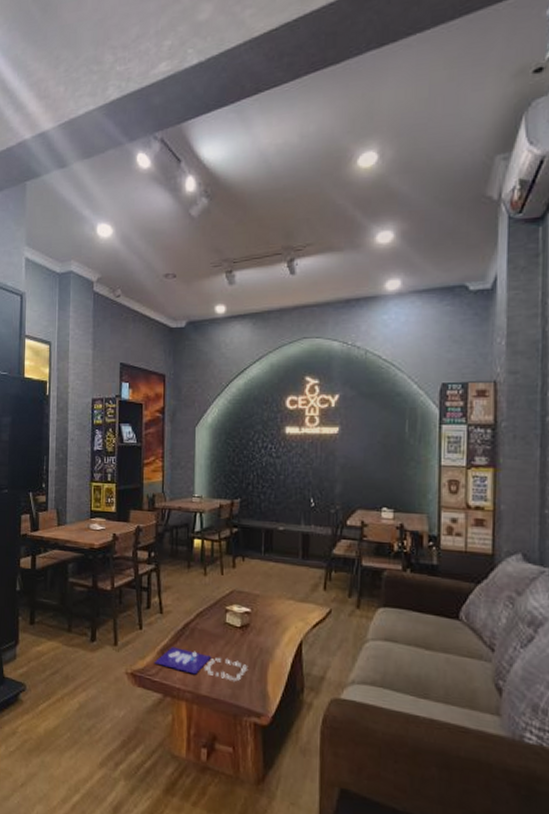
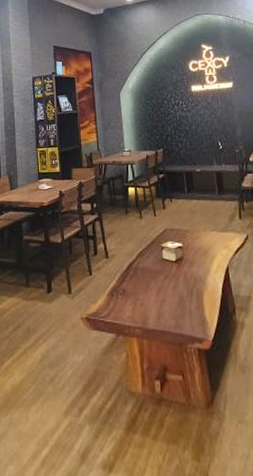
board game: present [154,647,247,682] -> none [105,287,186,312]

